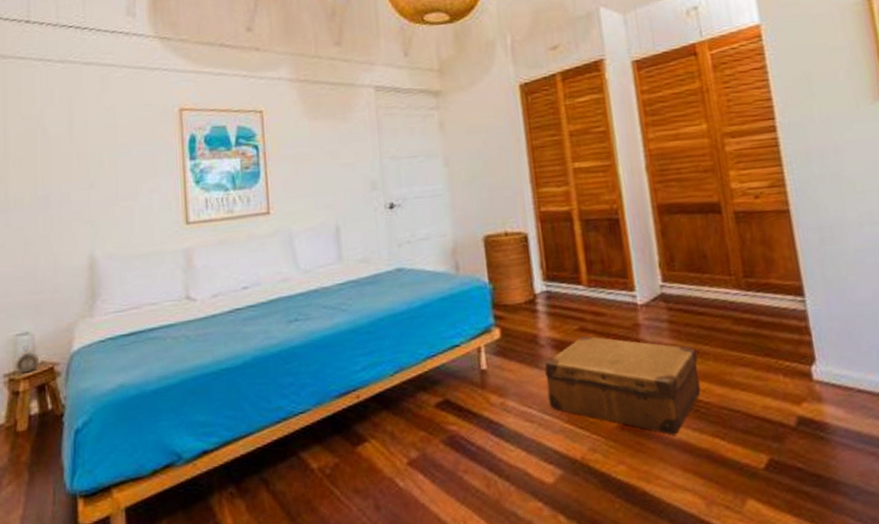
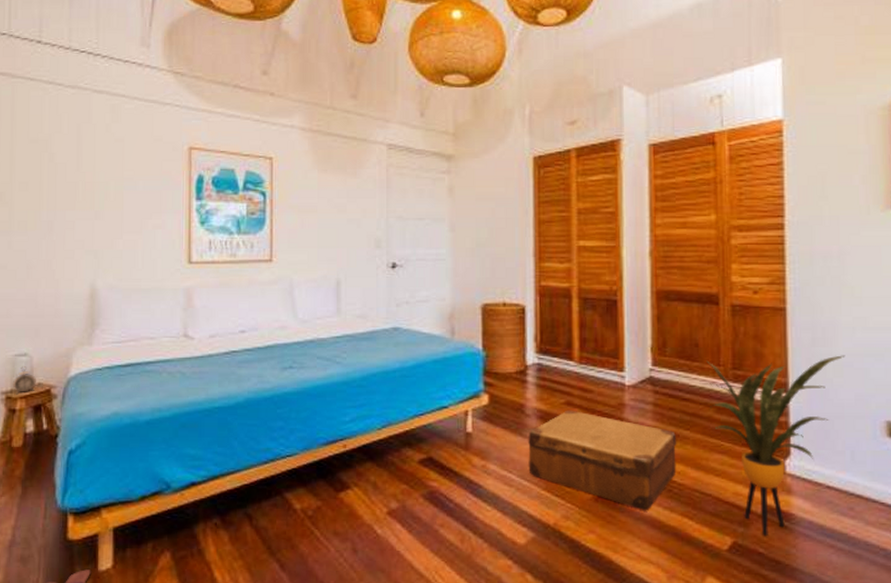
house plant: none [712,252,857,449] -> present [699,355,845,536]

